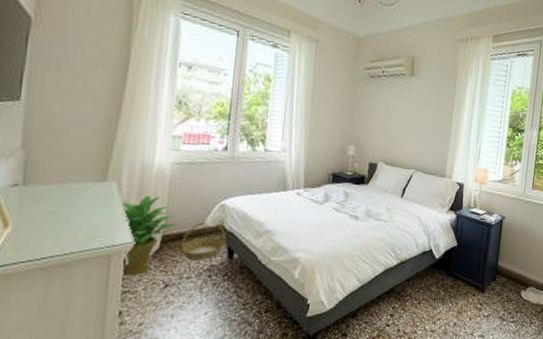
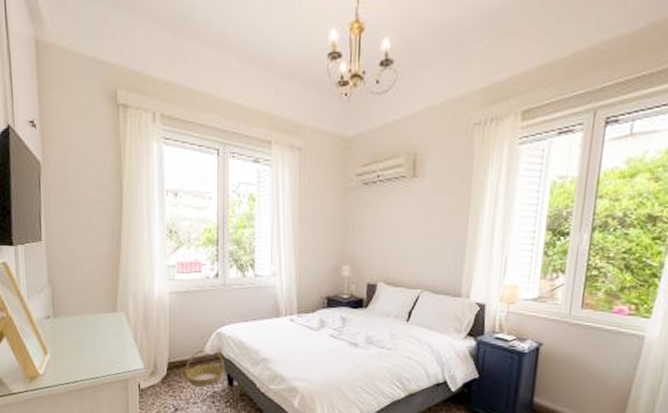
potted plant: present [121,195,176,275] -> none [130,324,179,399]

